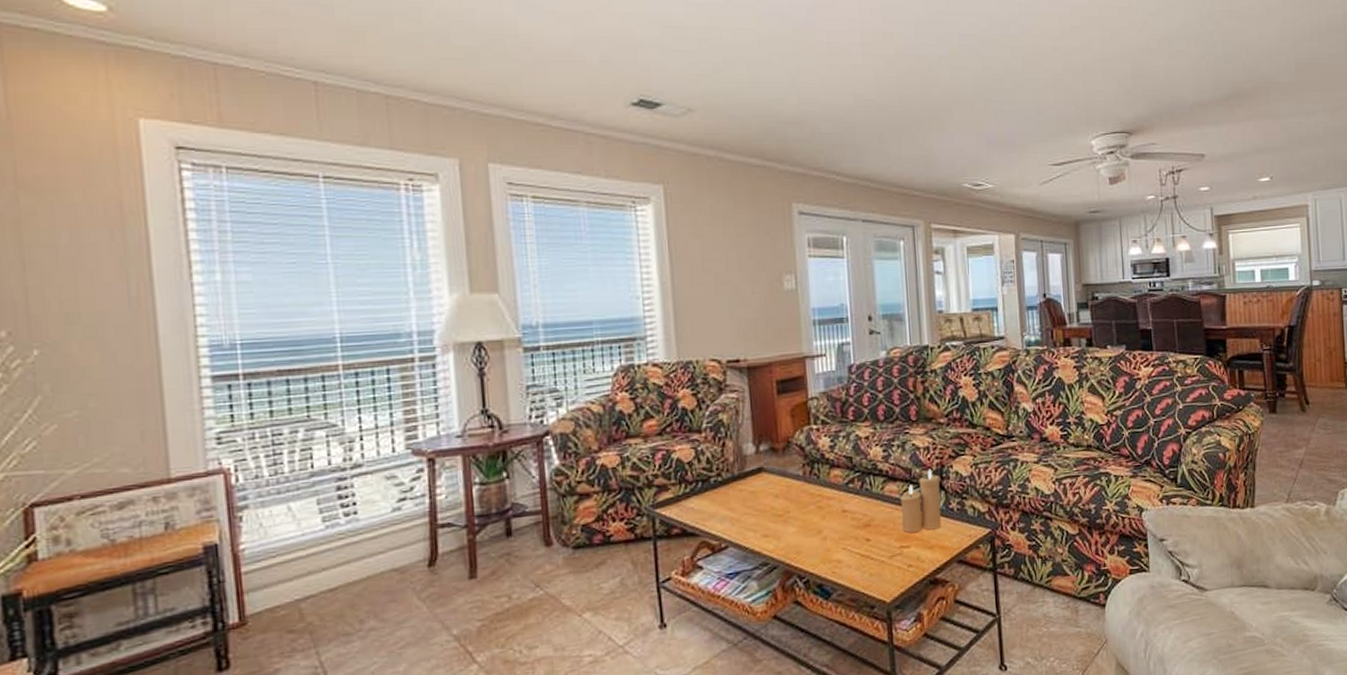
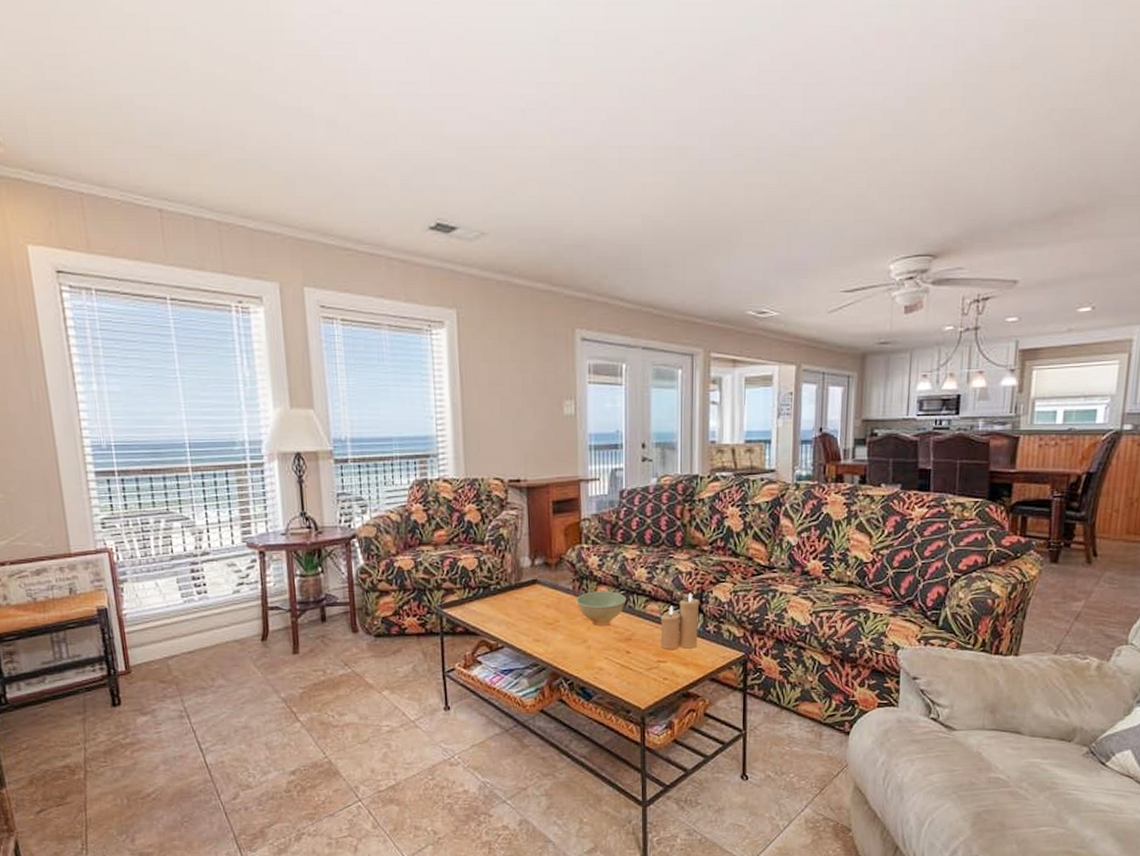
bowl: none [807,474,863,513] -> present [576,591,626,626]

